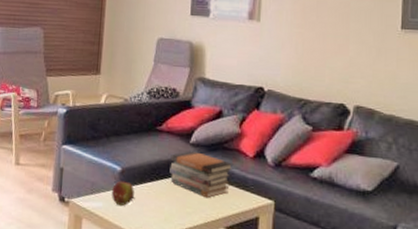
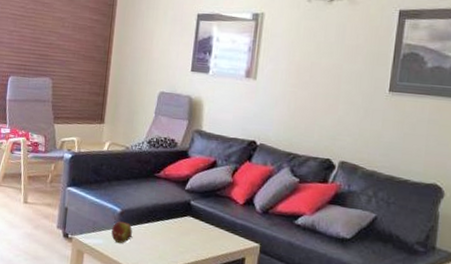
book stack: present [169,151,234,199] -> none [165,196,225,240]

